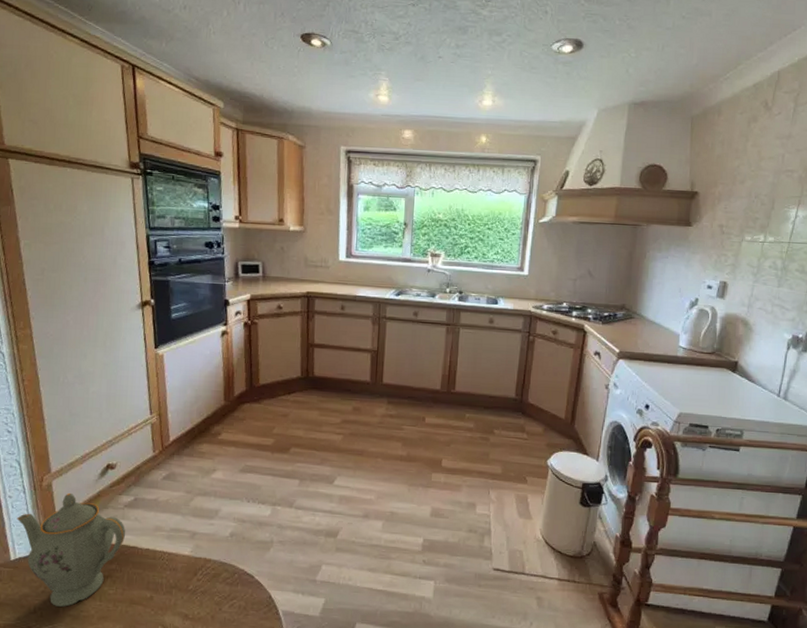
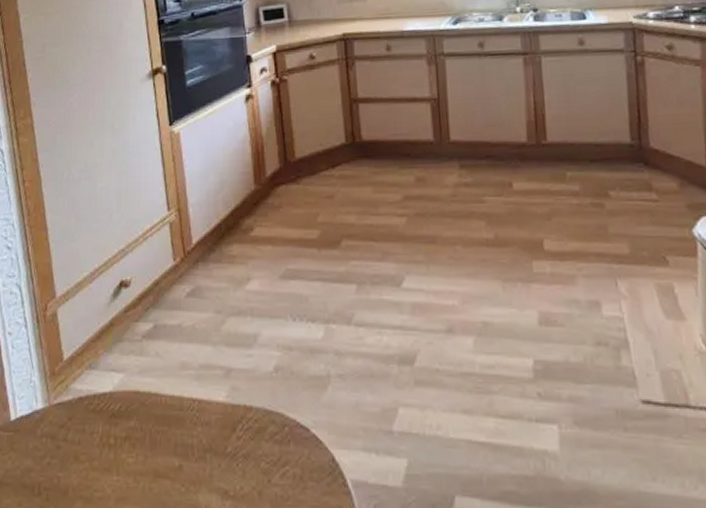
teapot: present [16,492,126,607] -> none [17,323,146,485]

